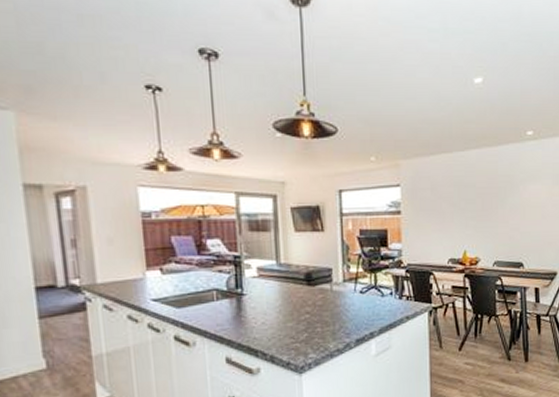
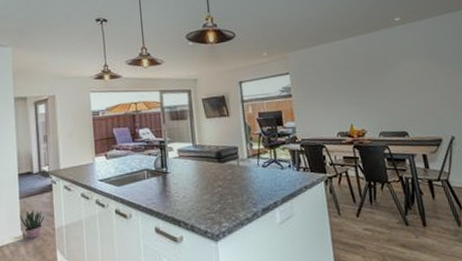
potted plant: none [40,332,77,369] -> present [20,209,45,239]

